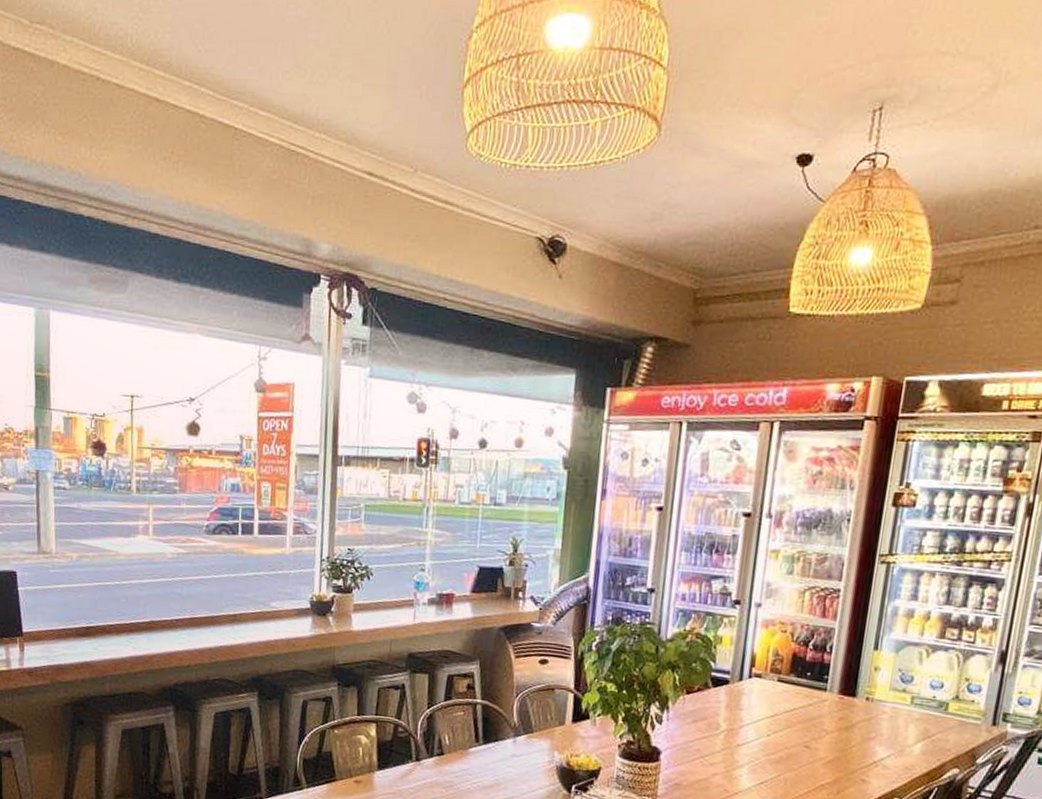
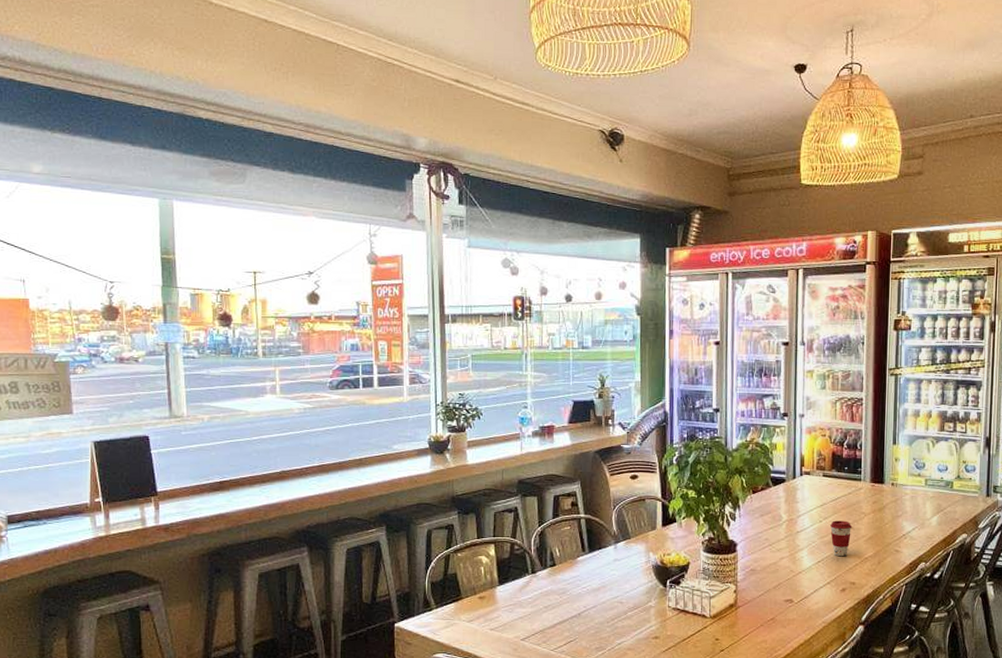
coffee cup: none [780,736,809,781] -> present [830,520,853,557]

